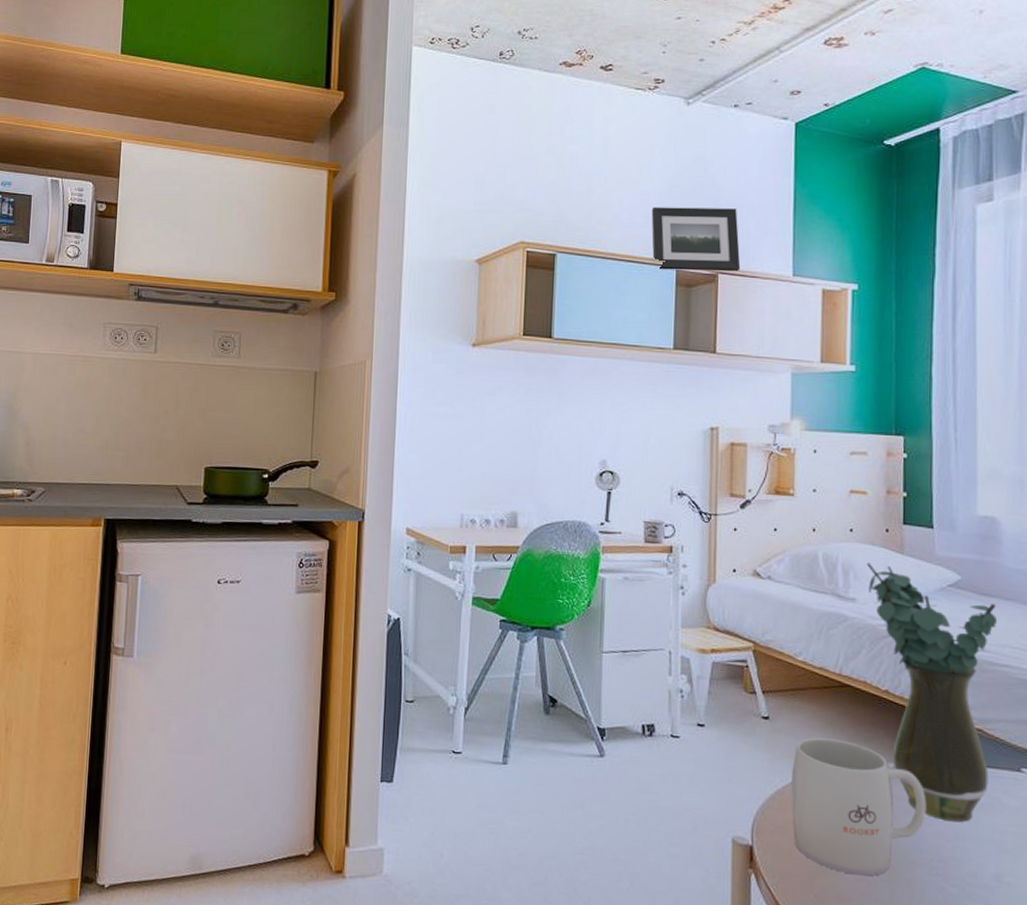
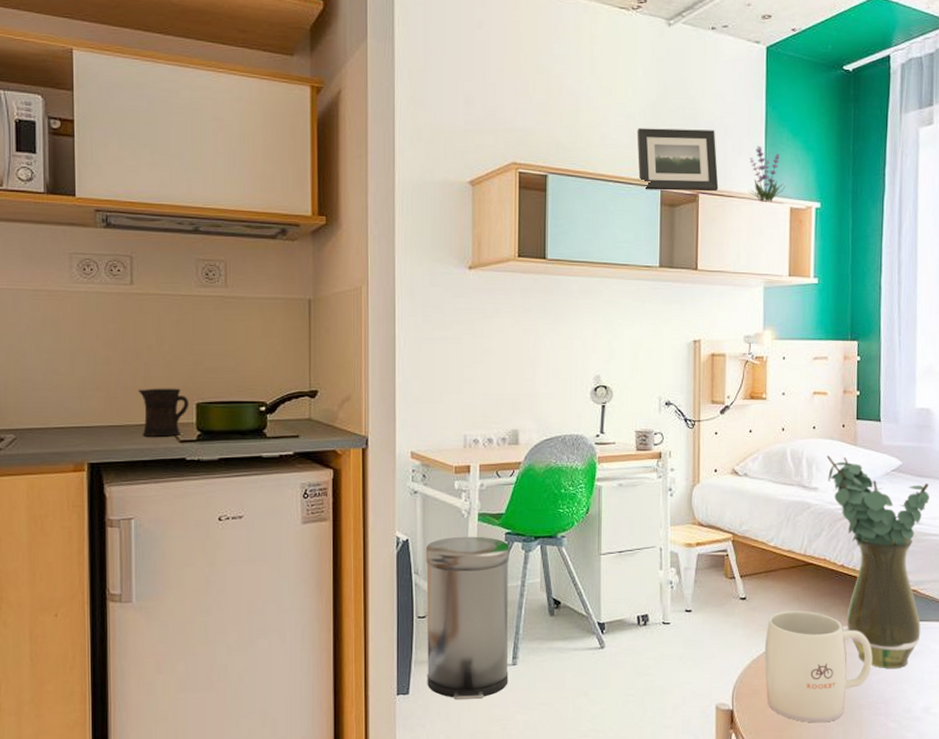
mug: none [153,451,199,499] -> present [137,388,190,437]
pedal bin: none [412,619,504,798] -> present [425,536,510,700]
plant: none [773,224,818,284] -> present [748,145,786,203]

